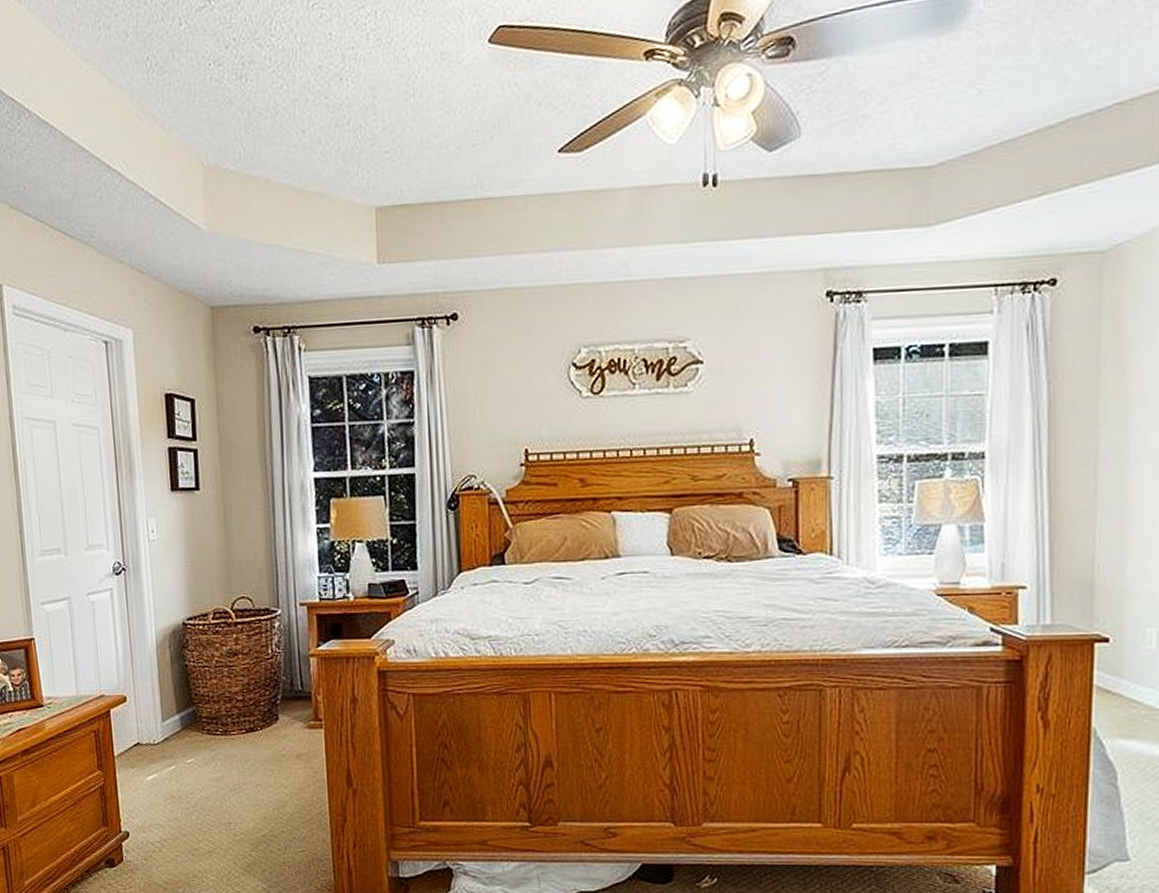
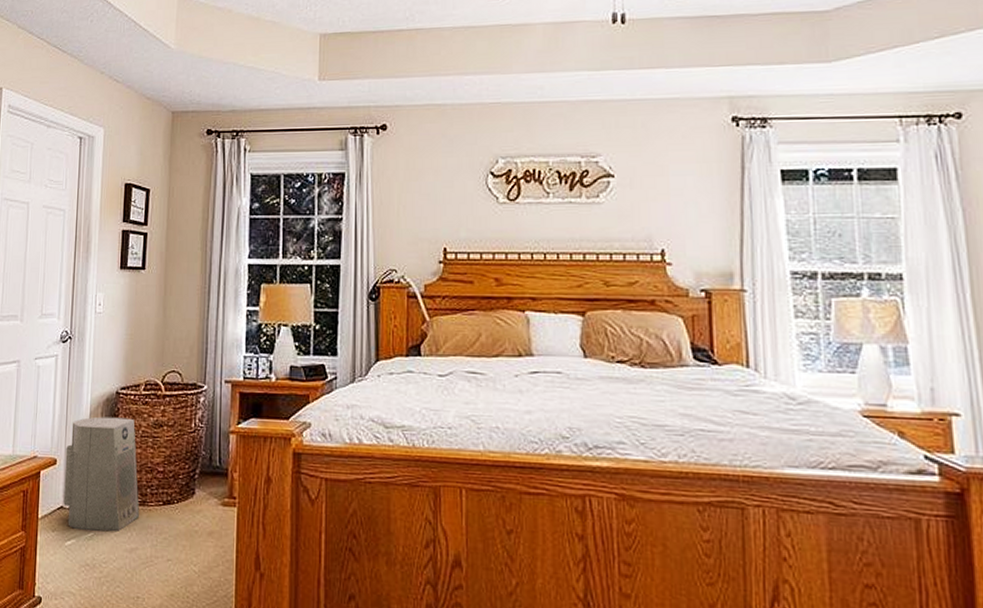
air purifier: none [135,649,222,763] -> present [63,416,139,532]

